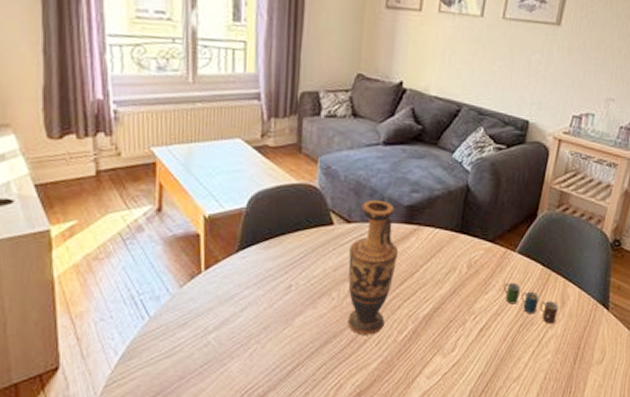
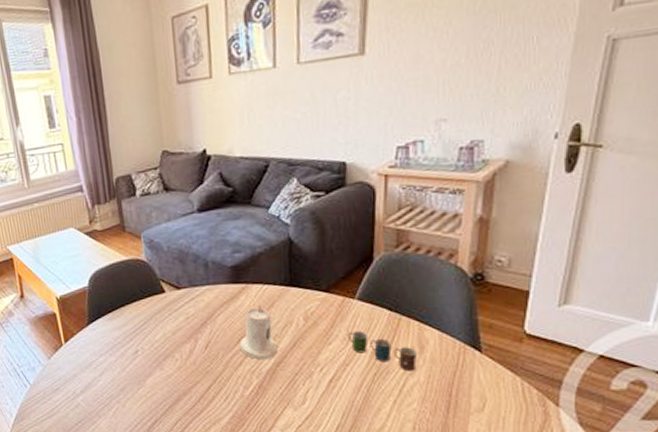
vase: present [347,199,399,335] -> none [183,264,231,392]
candle: none [401,249,439,305] -> present [239,305,278,360]

